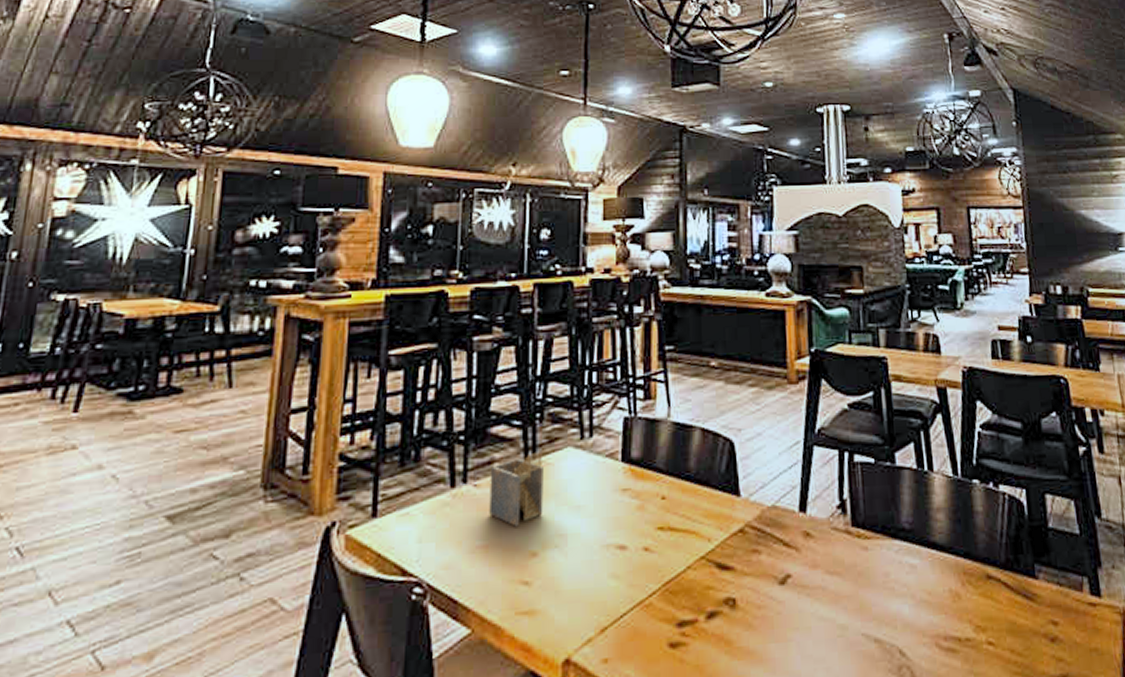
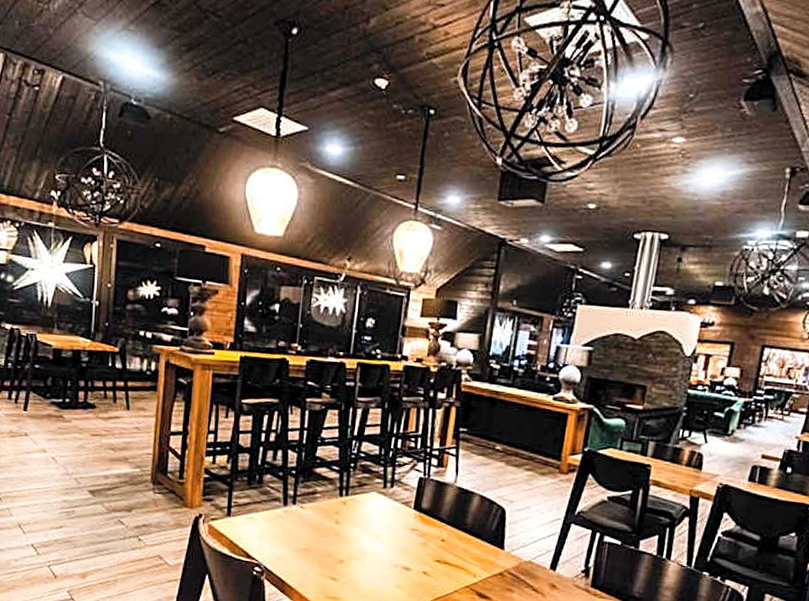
napkin holder: present [489,450,543,527] -> none [311,490,353,541]

